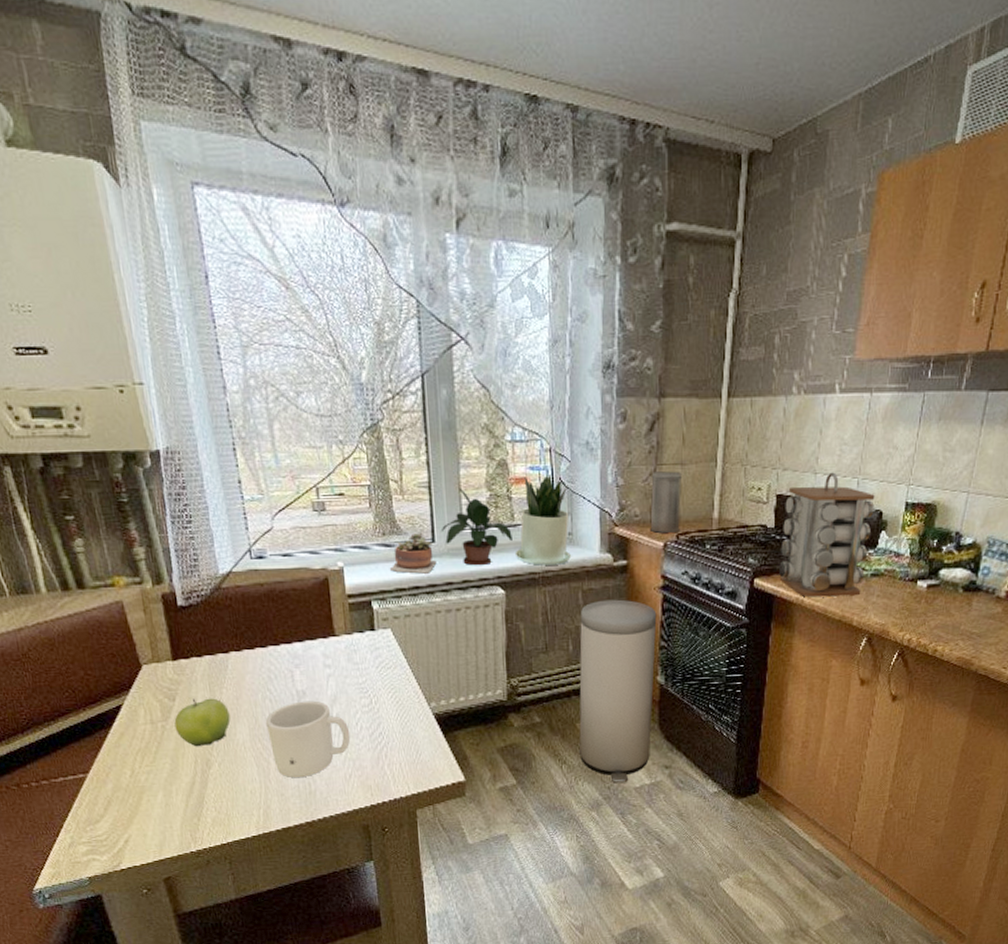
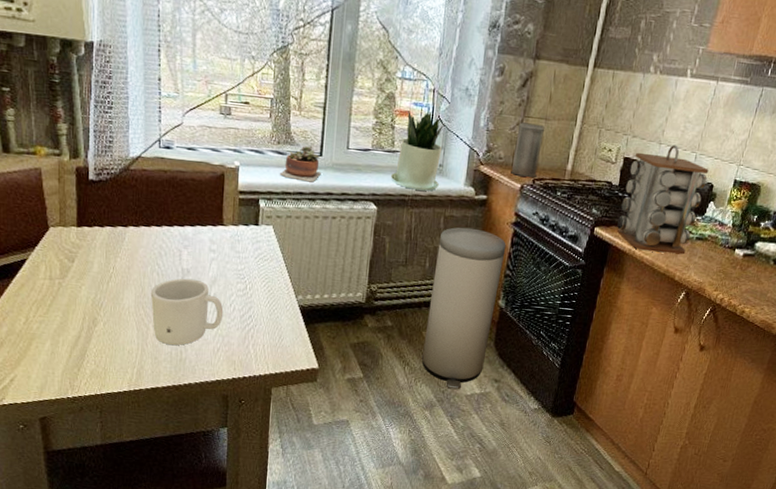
fruit: present [174,698,231,746] -> none [70,263,120,306]
potted plant: present [440,486,513,566] -> none [328,111,391,183]

